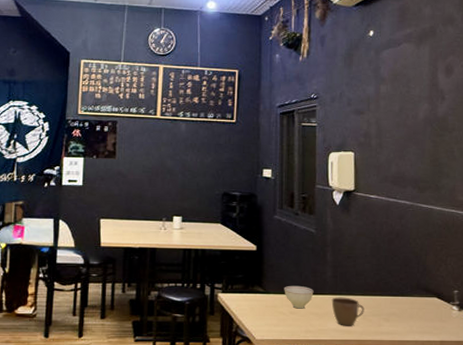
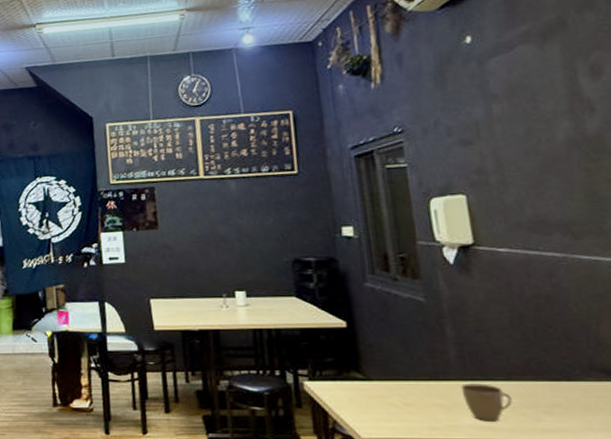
bowl: present [284,285,314,309] -> none [391,369,434,399]

